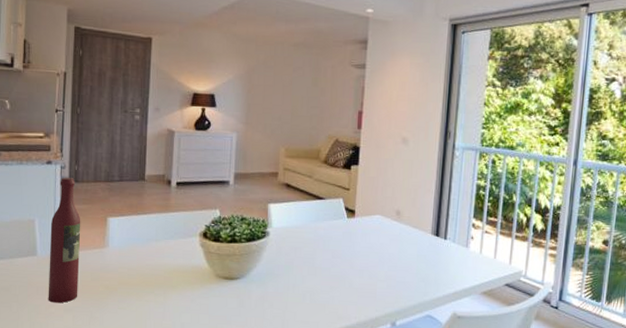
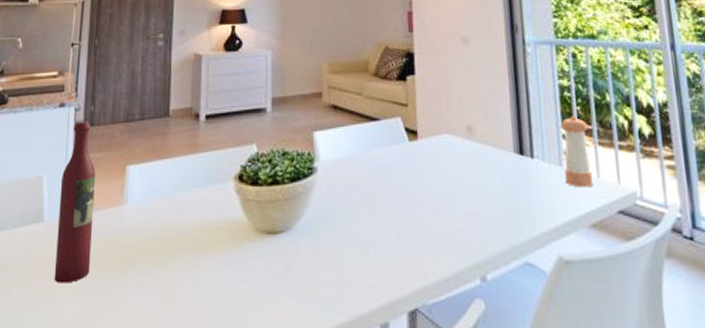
pepper shaker: none [468,210,494,265] -> present [560,116,594,188]

